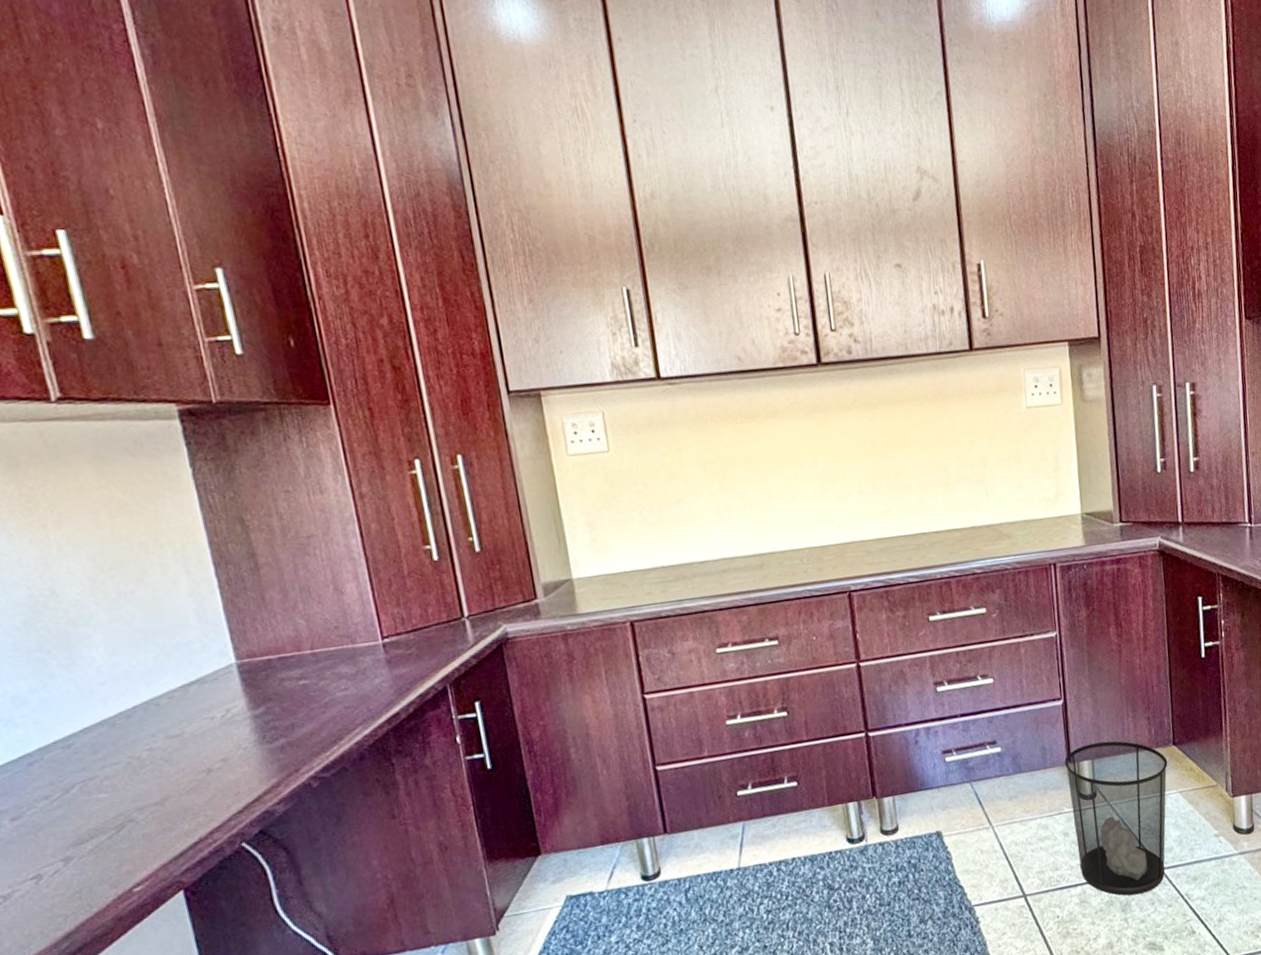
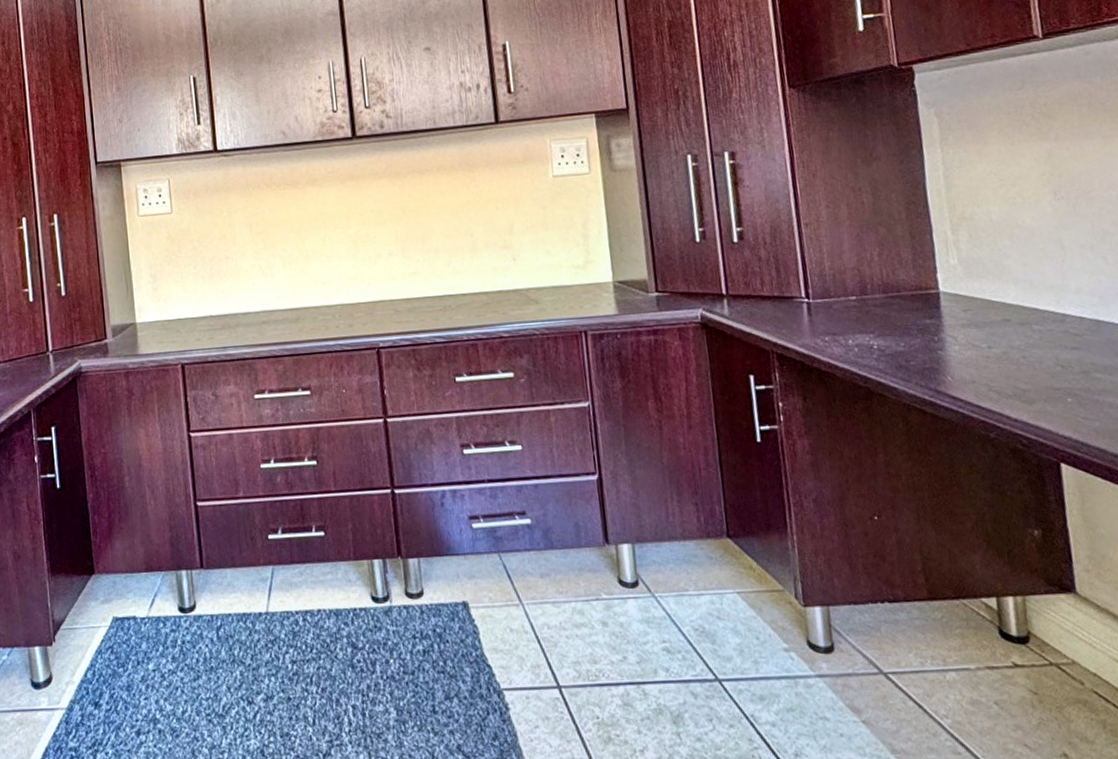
waste bin: present [1064,741,1168,896] -> none [601,525,724,707]

